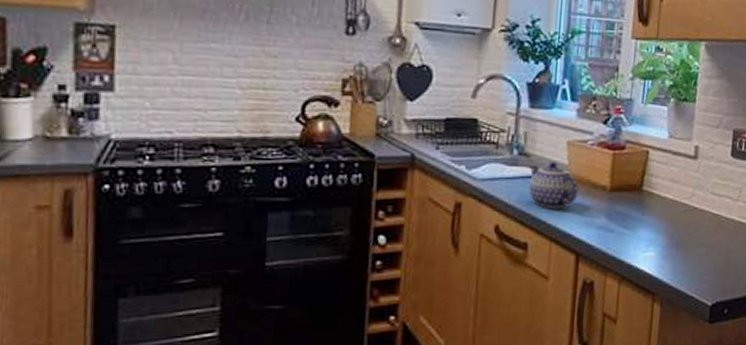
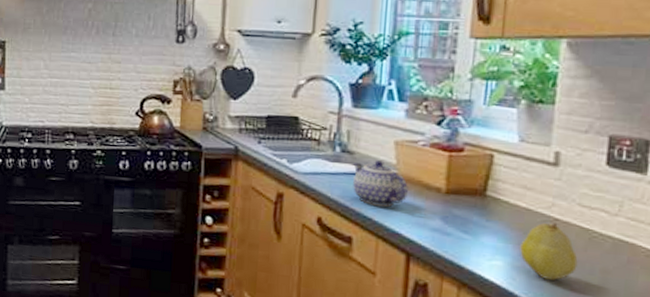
fruit: none [668,210,710,264] -> present [520,222,578,280]

